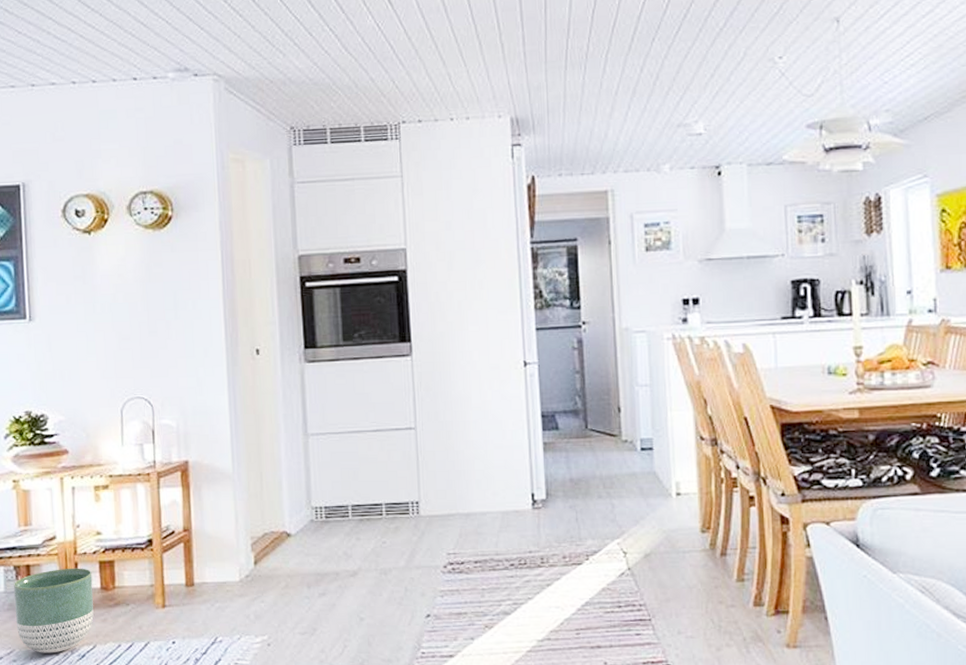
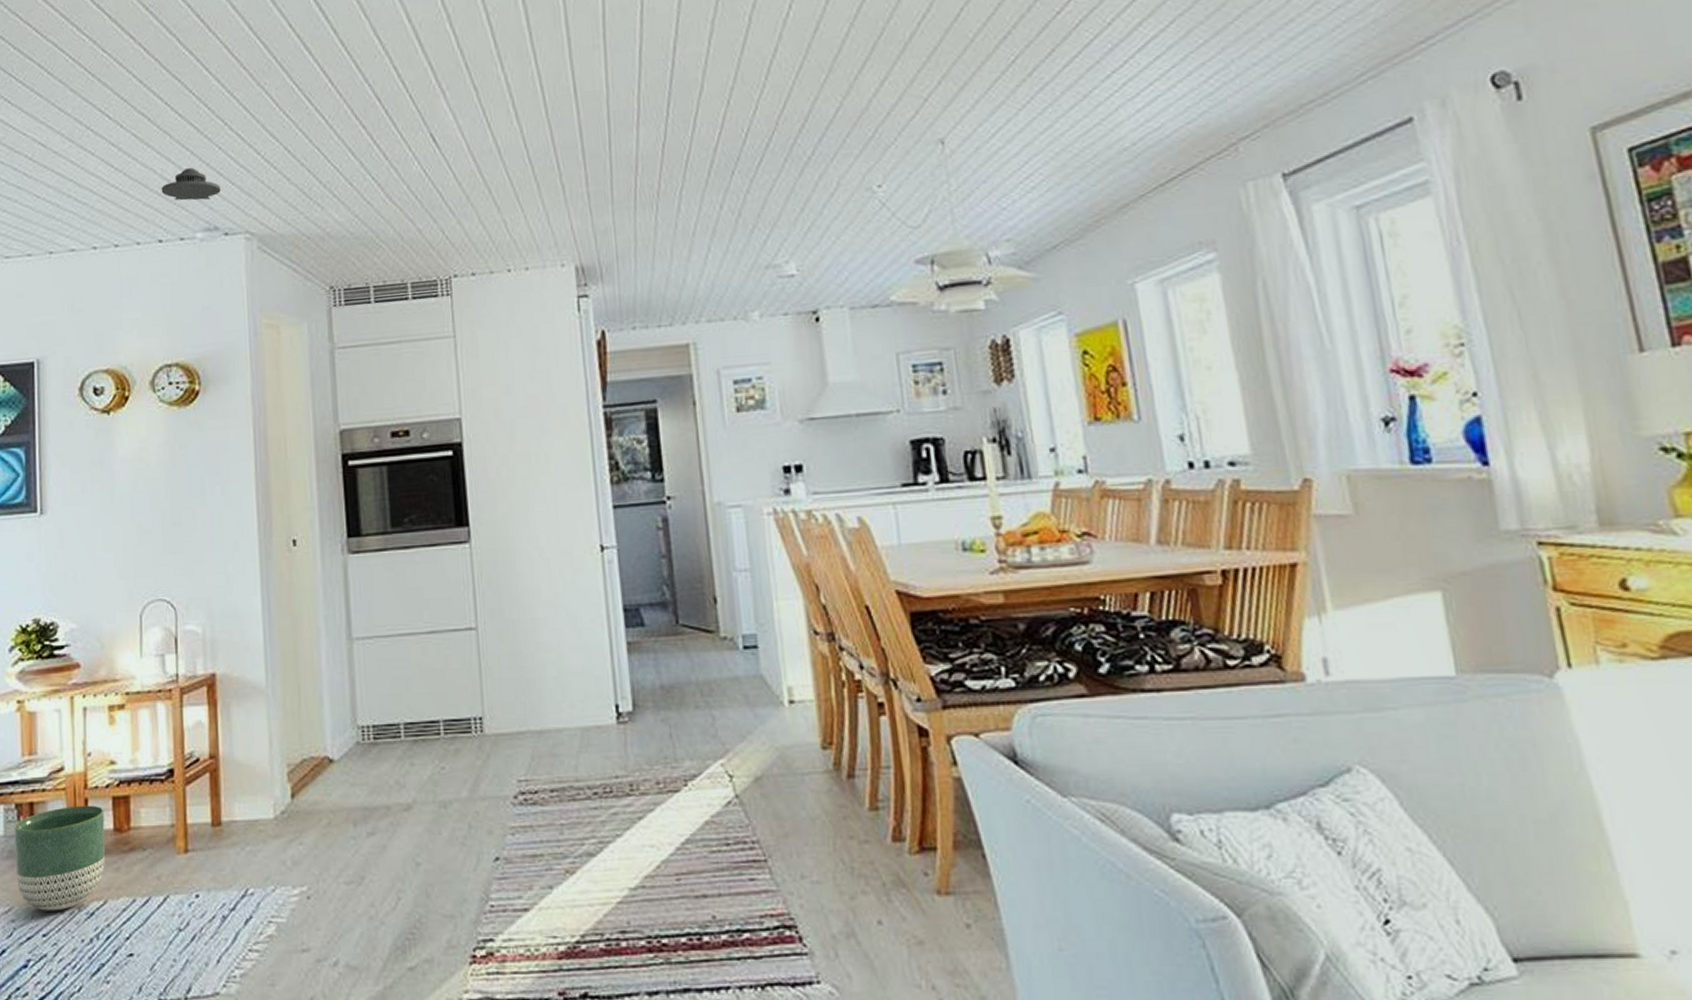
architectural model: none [135,12,190,43] -> present [161,168,221,201]

